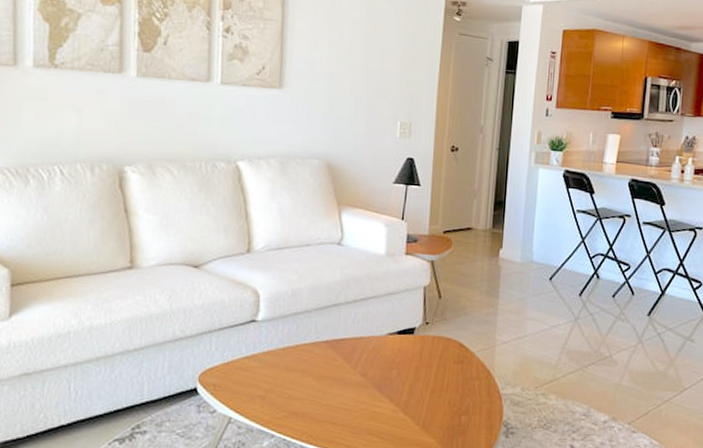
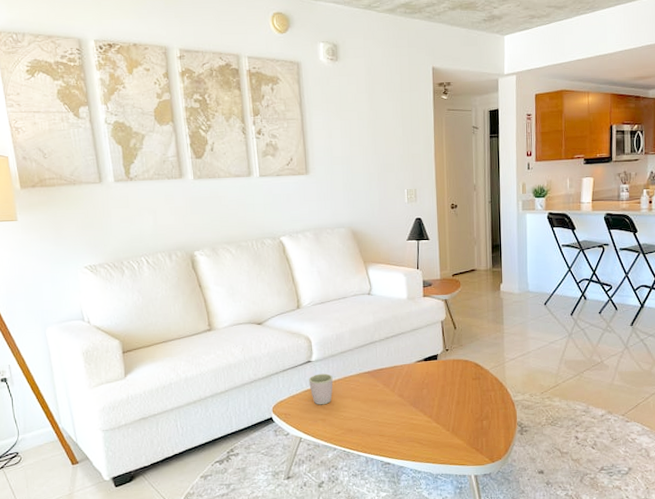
mug: none [250,337,281,378] -> present [309,373,333,405]

